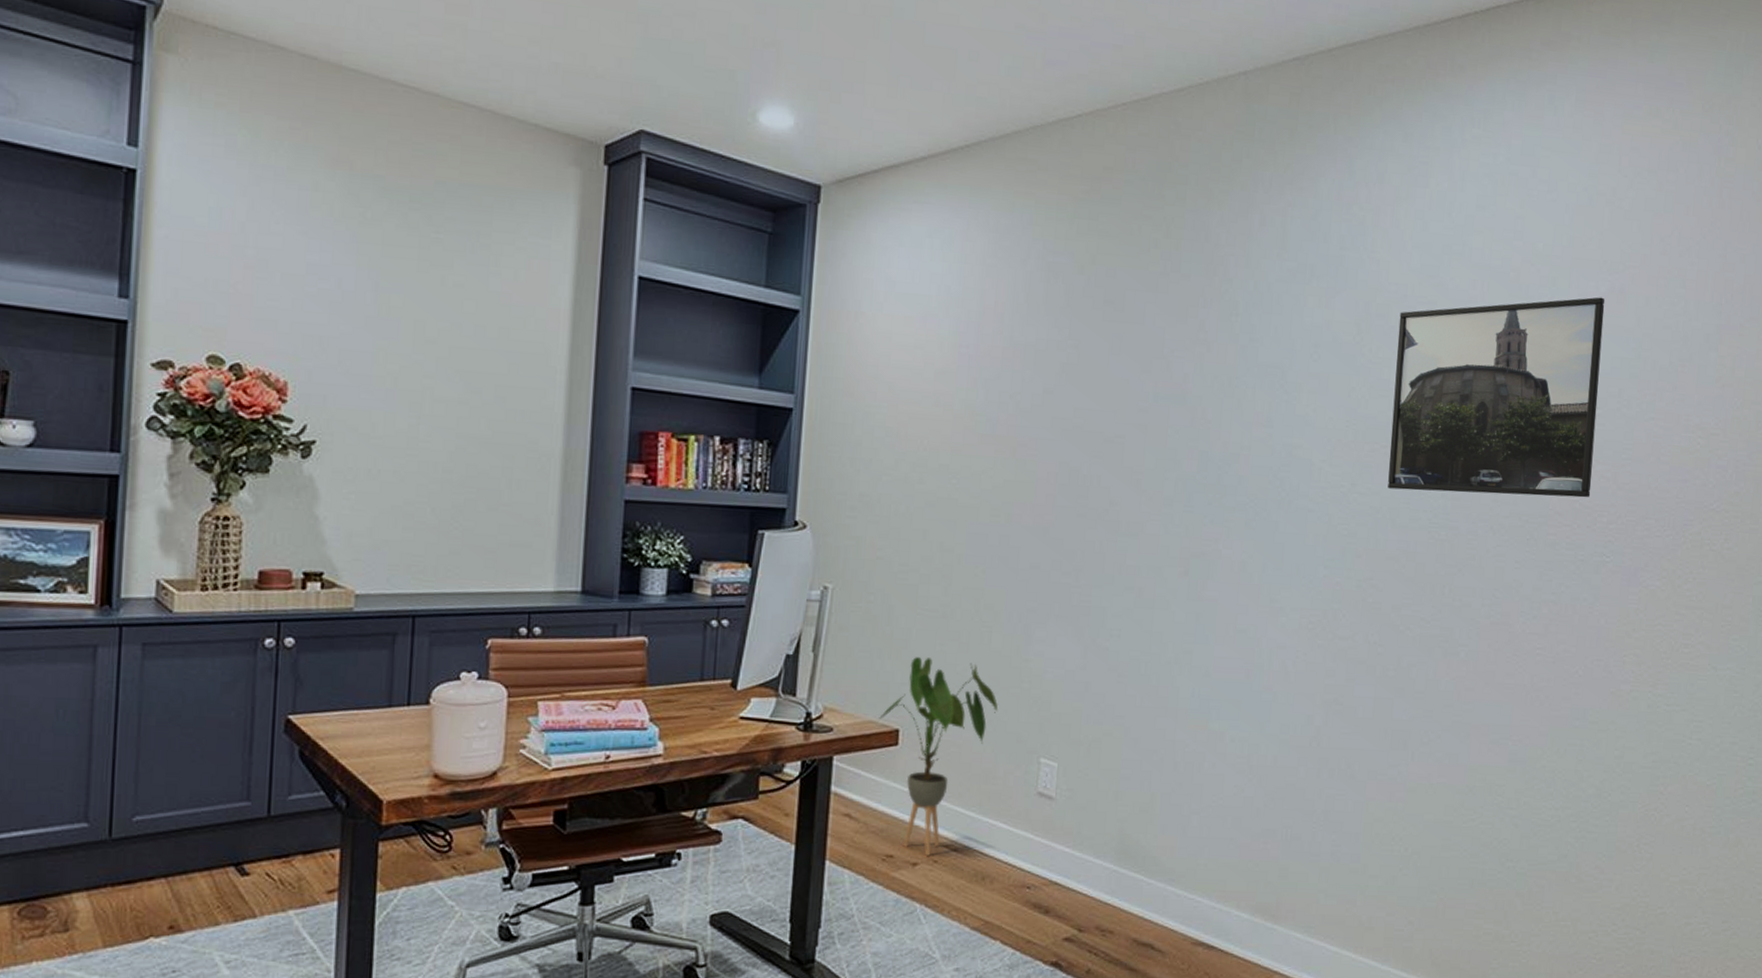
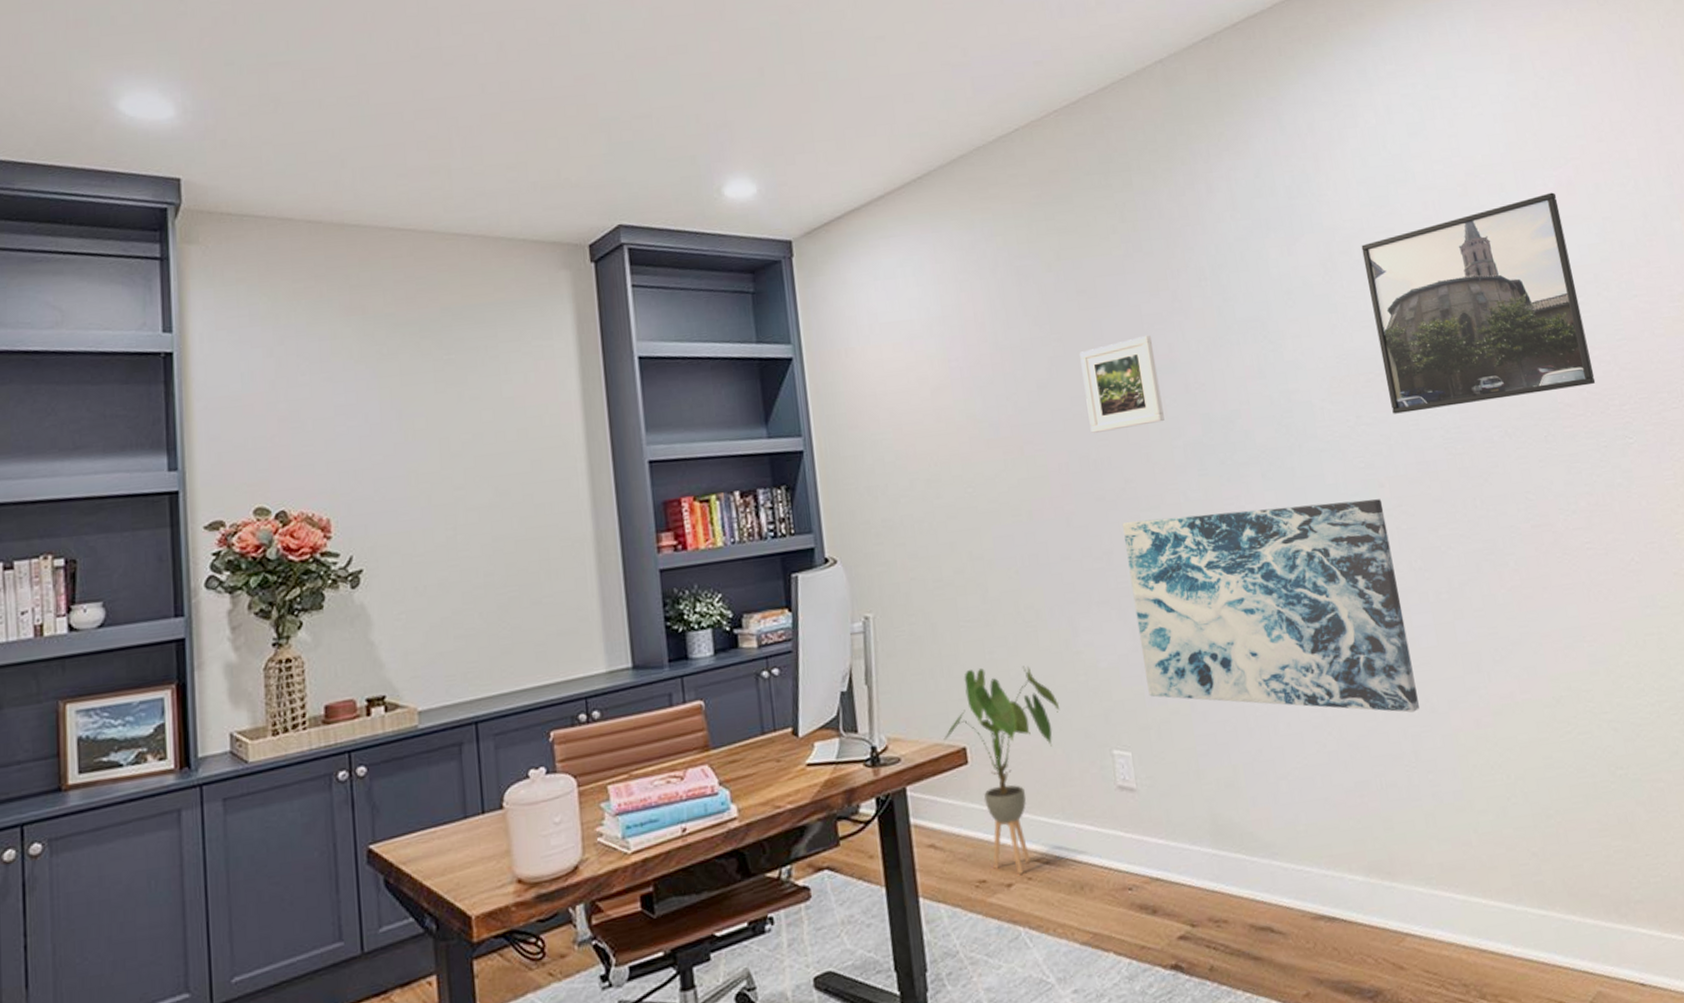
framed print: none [1087,360,1169,451] -> present [1079,335,1165,433]
wall art: none [1087,544,1355,775] -> present [1123,499,1420,713]

